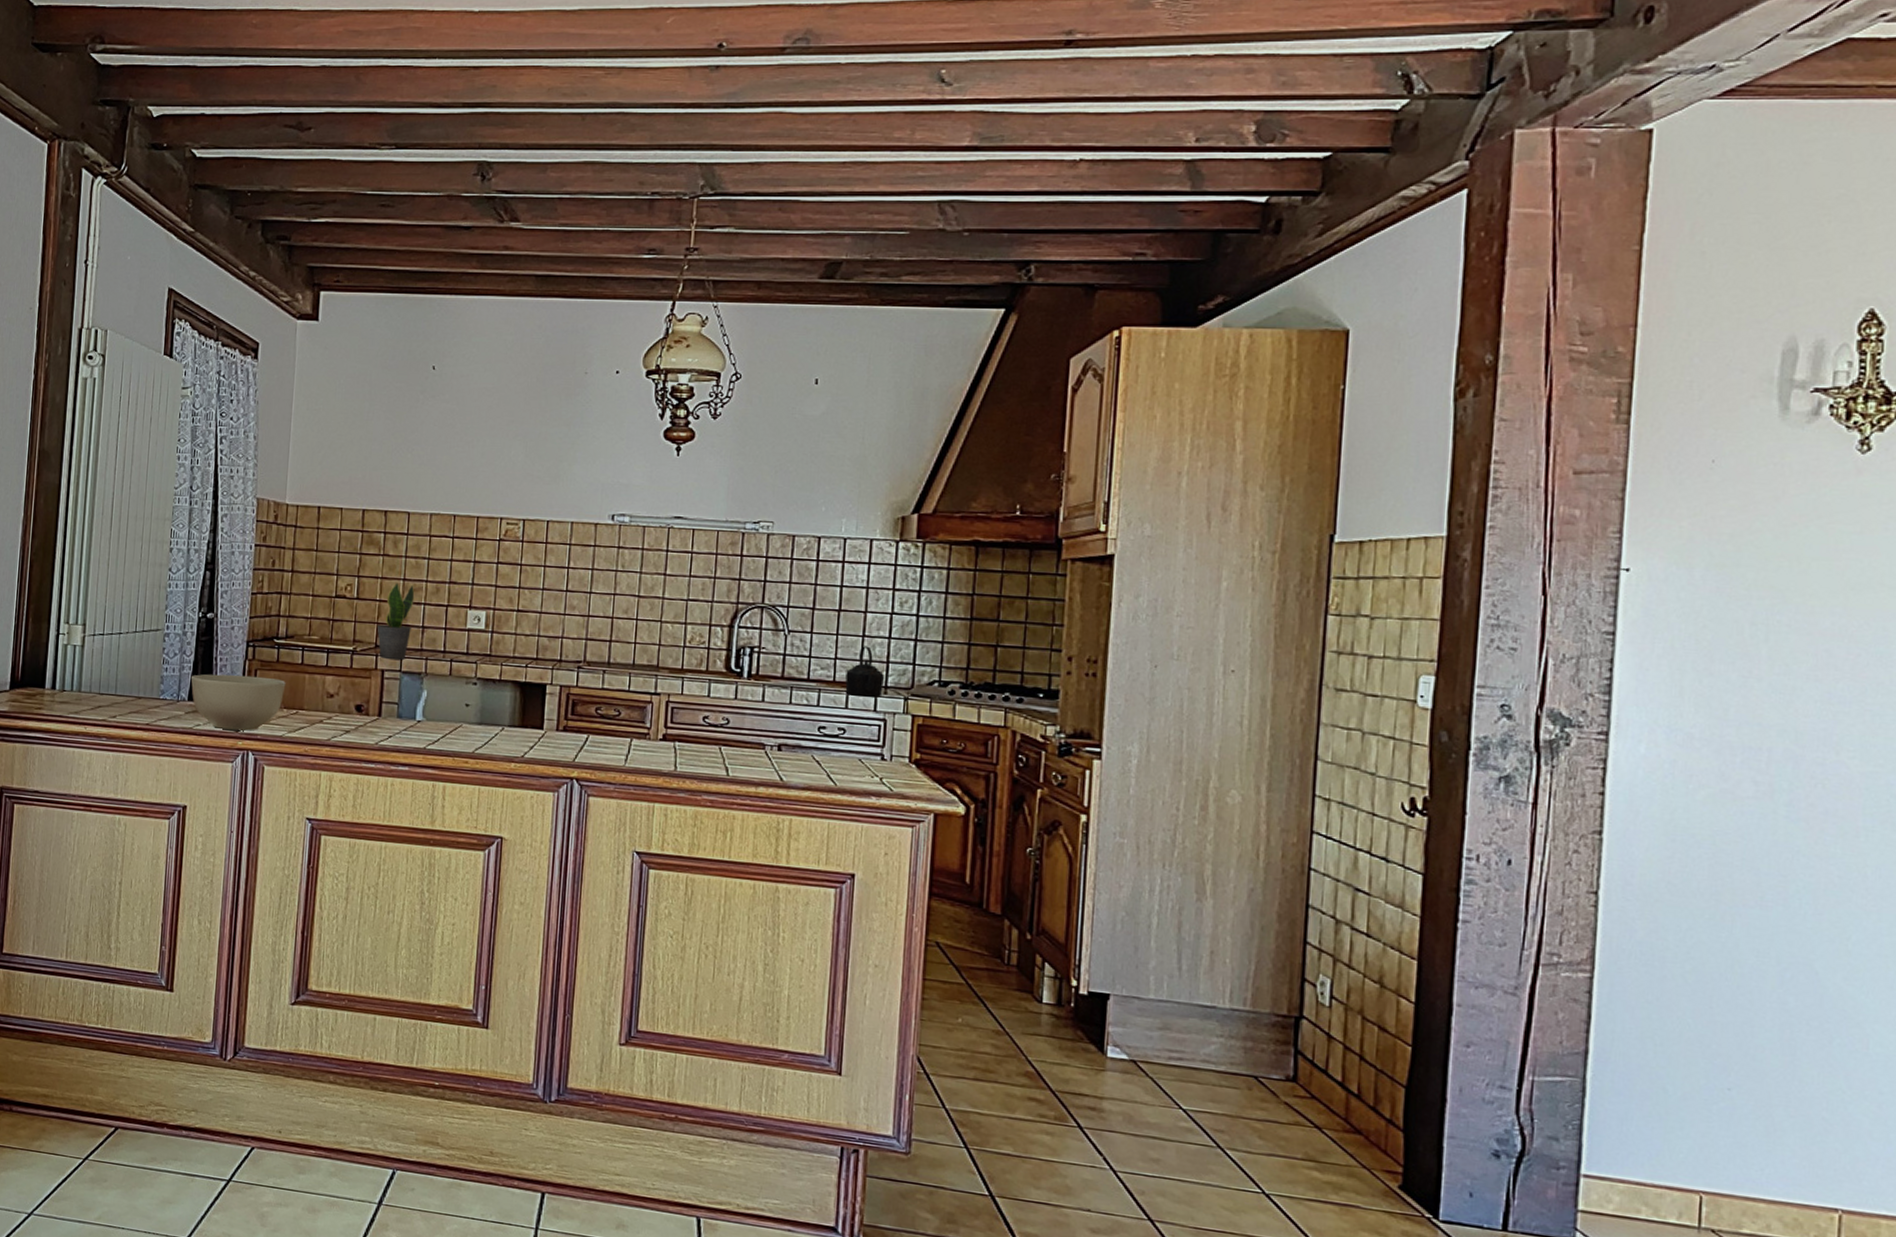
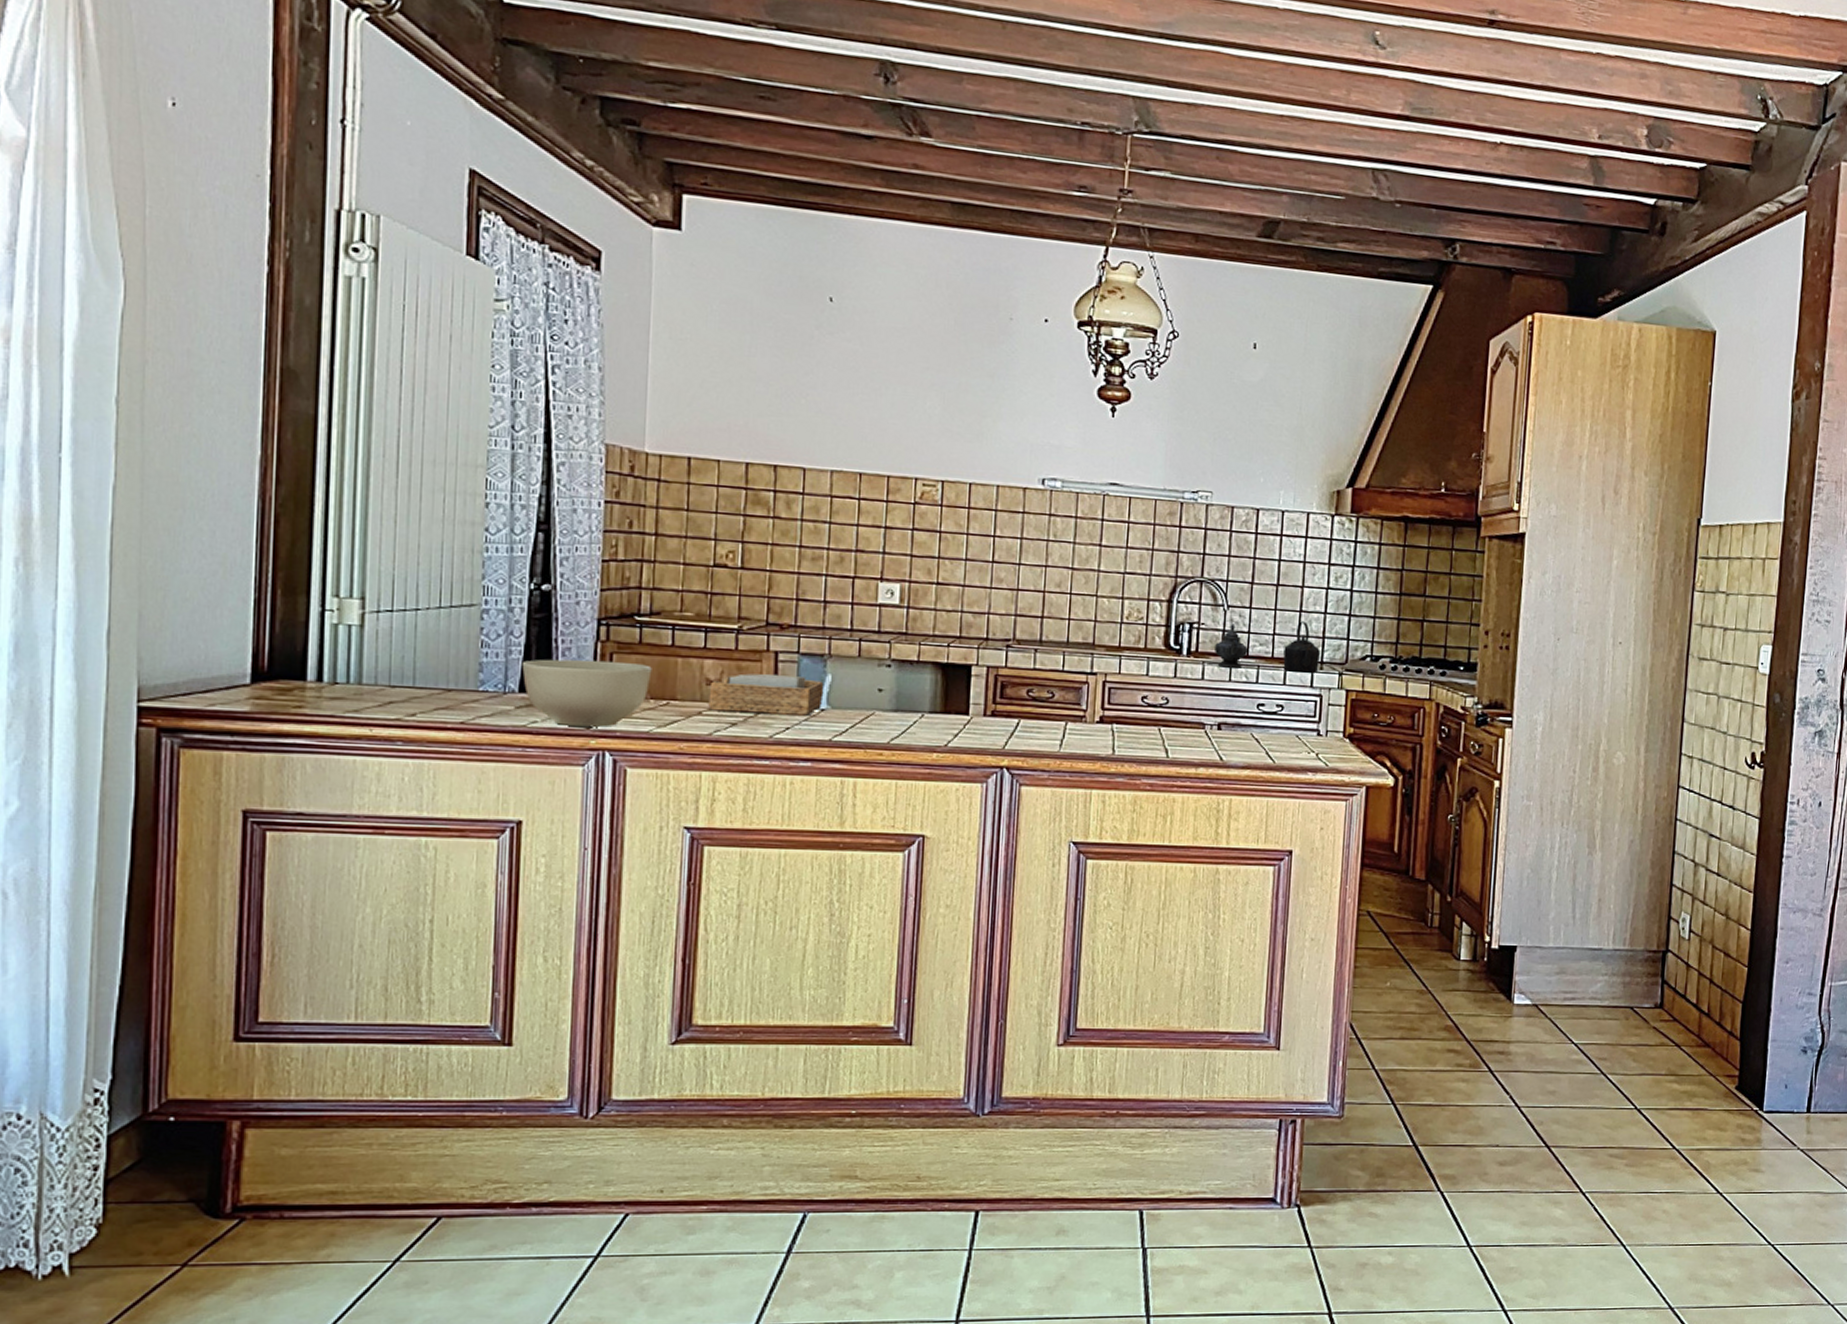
napkin holder: none [328,688,421,726] -> present [708,673,824,716]
potted plant: present [376,582,415,660] -> none [767,549,814,640]
teapot: none [775,648,810,692] -> present [1215,624,1249,668]

